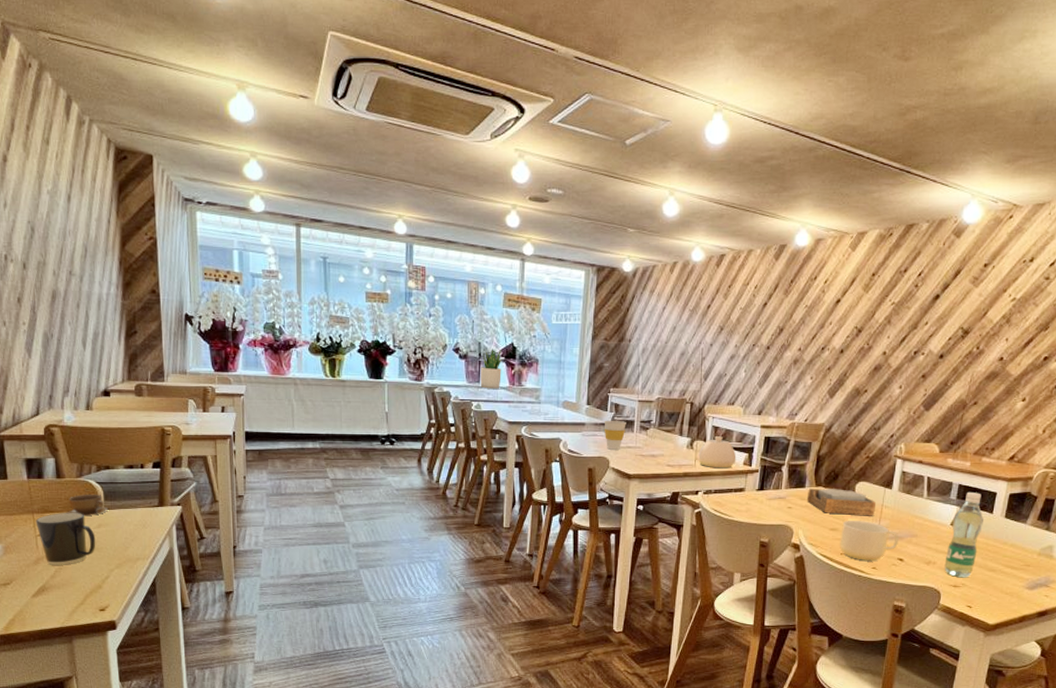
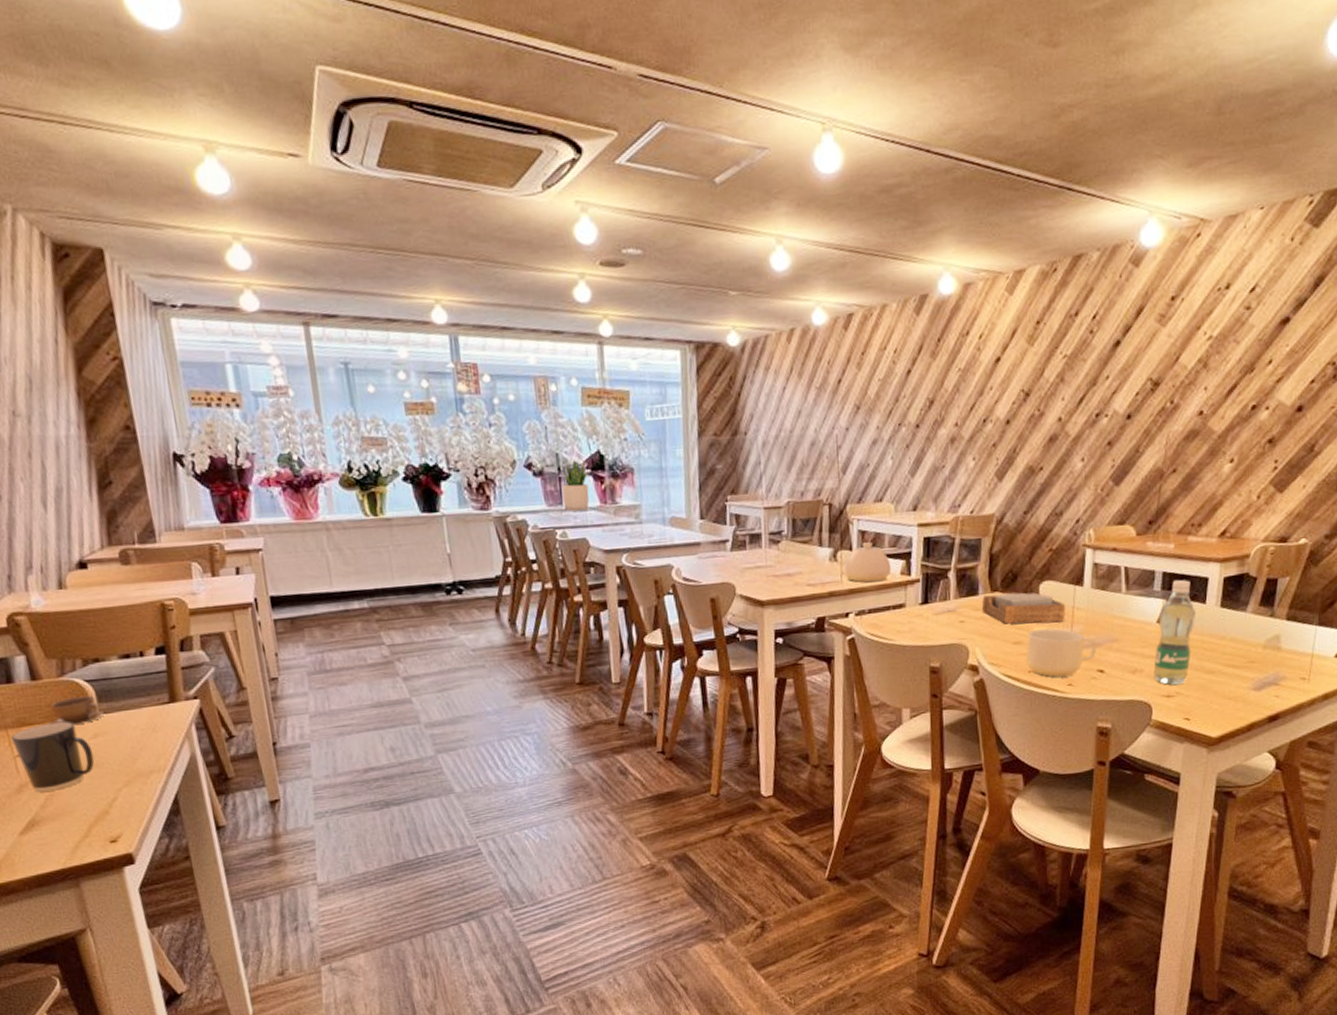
cup: present [604,421,626,450] -> none [723,535,752,573]

